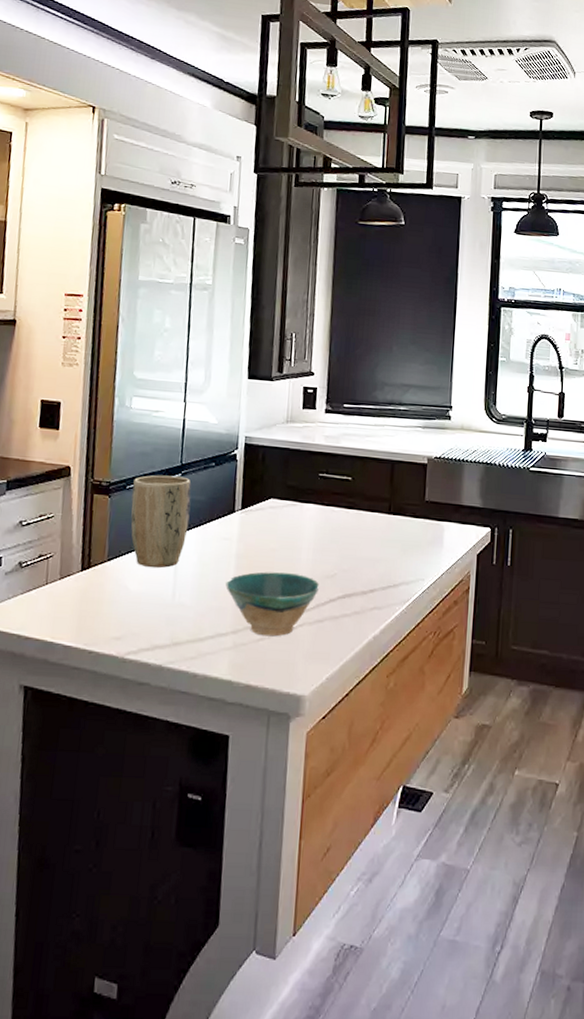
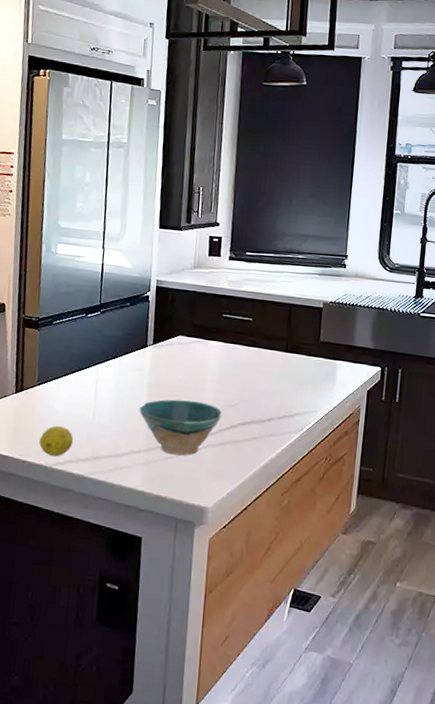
fruit: none [109,607,150,645] -> present [39,425,74,457]
plant pot: present [130,475,192,568] -> none [57,312,109,393]

